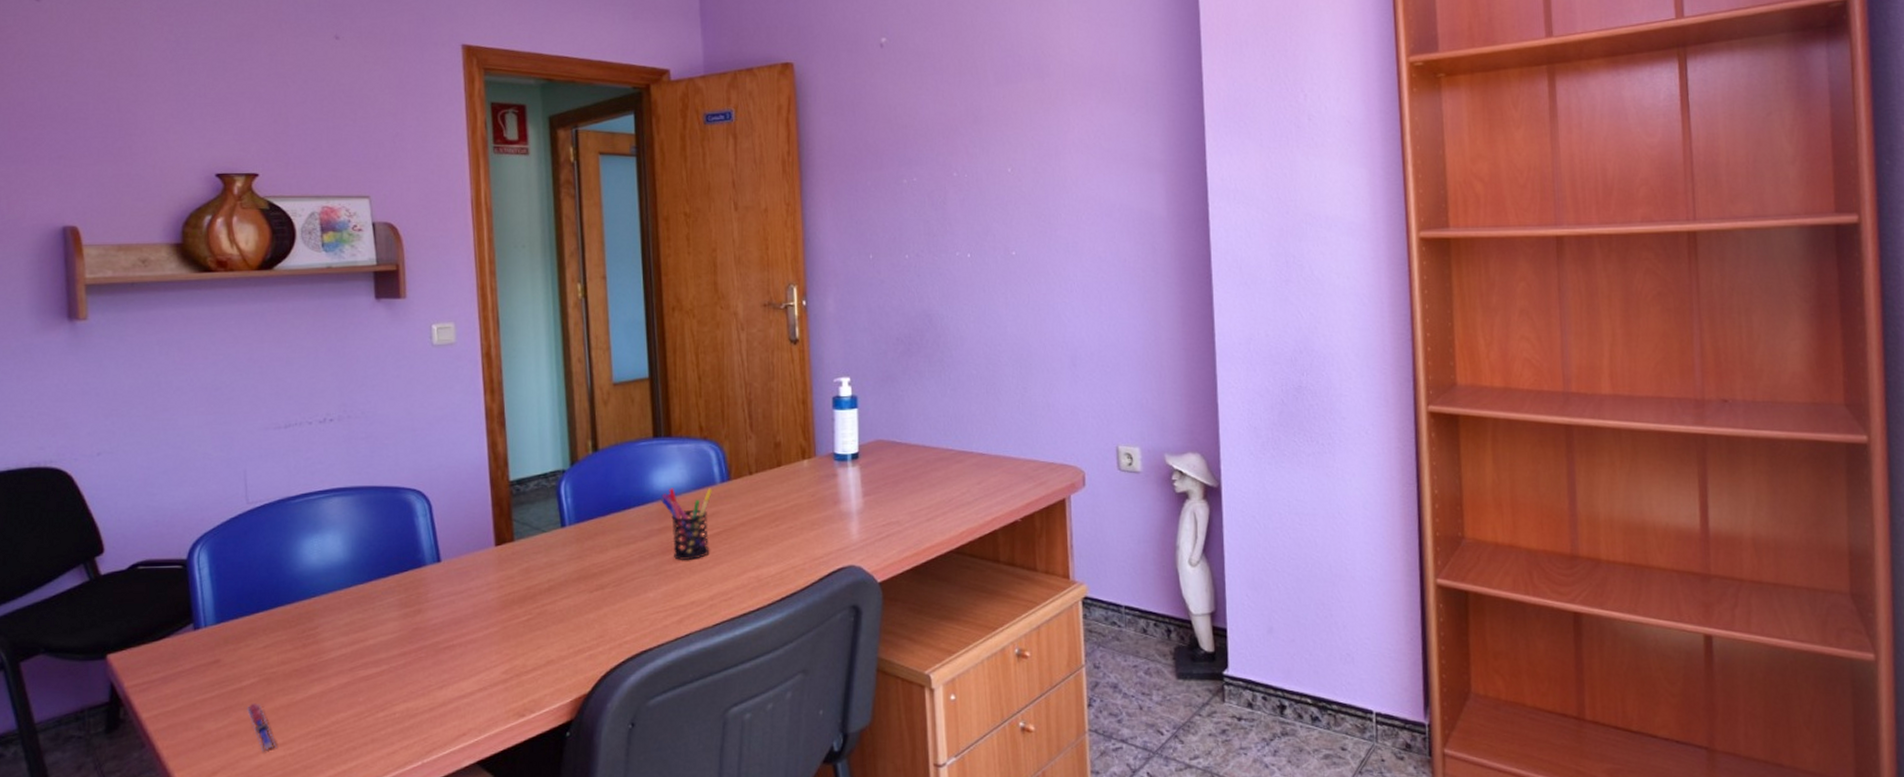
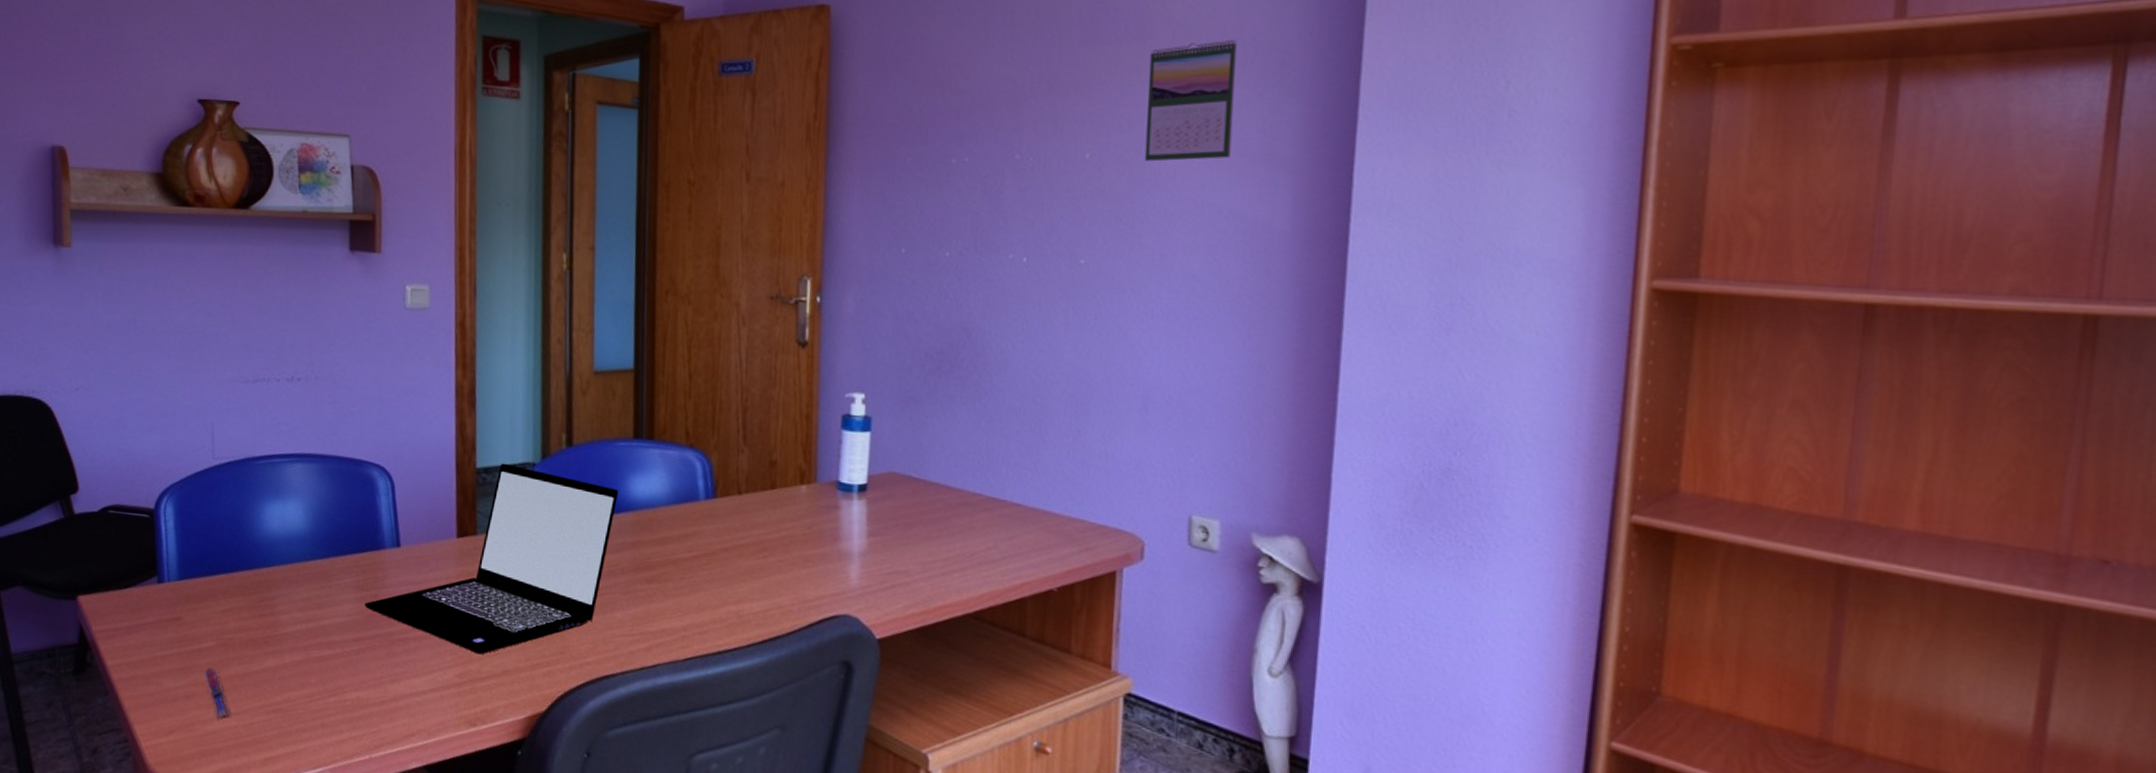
laptop computer: none [409,473,643,650] -> present [365,463,619,655]
pen holder: present [661,488,713,561] -> none [637,498,696,583]
calendar: none [1049,74,1116,171] -> present [1144,39,1237,162]

